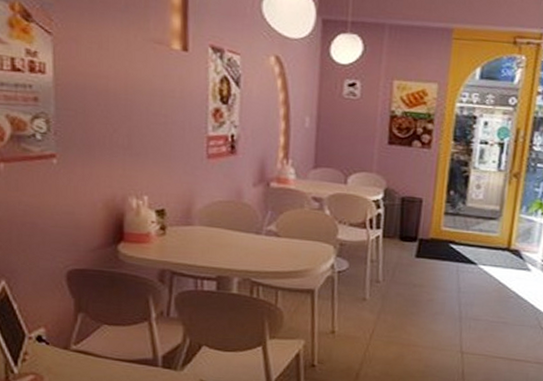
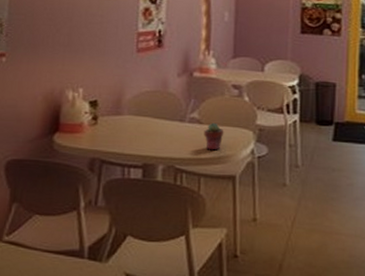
potted succulent: none [281,235,303,264] -> present [204,122,224,151]

